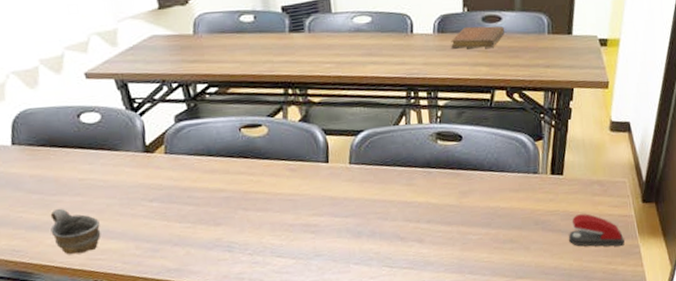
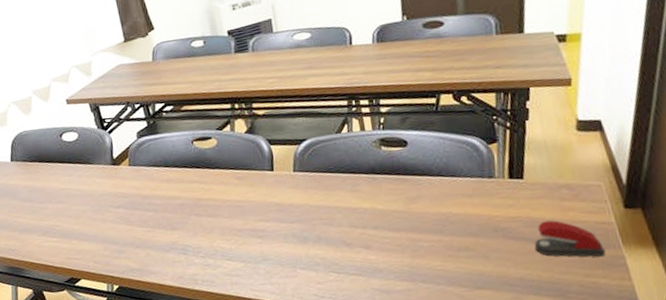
cup: present [50,208,101,255] -> none [38,214,77,255]
notebook: present [451,26,504,49] -> none [391,31,447,56]

